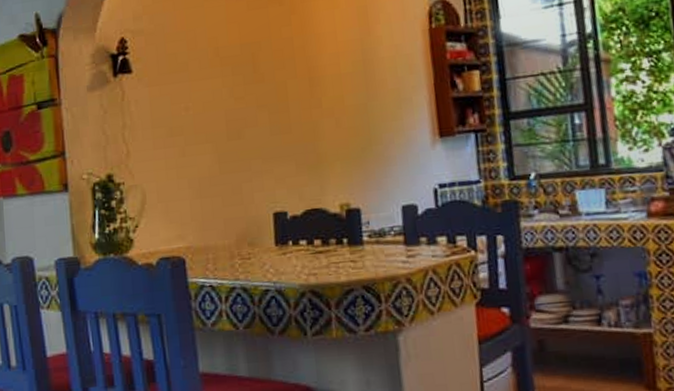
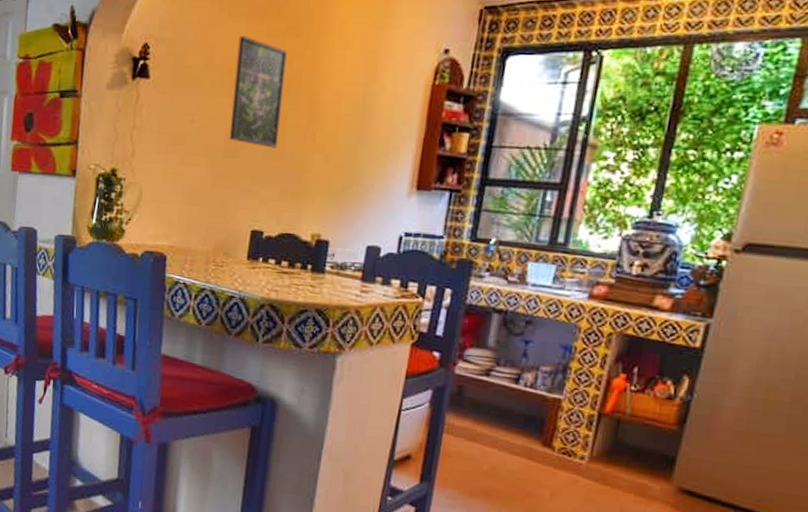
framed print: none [220,13,283,122] -> present [229,35,288,148]

